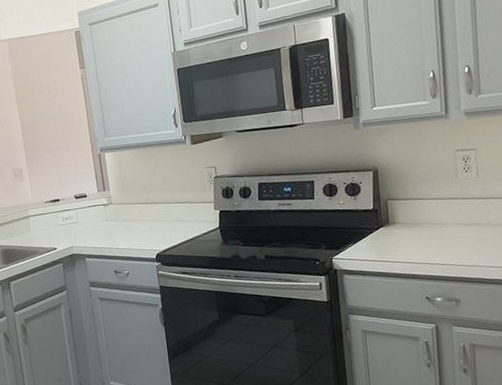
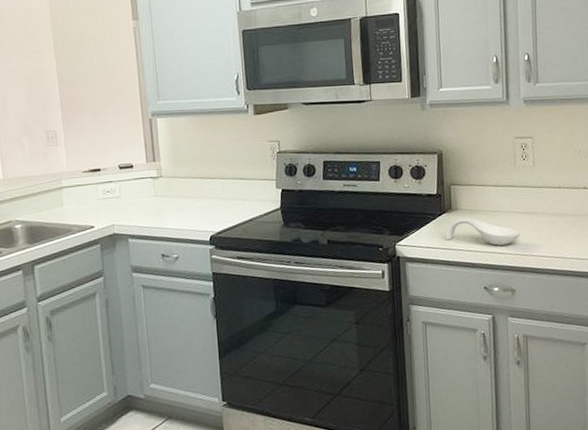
spoon rest: none [383,231,464,257] -> present [445,218,520,246]

